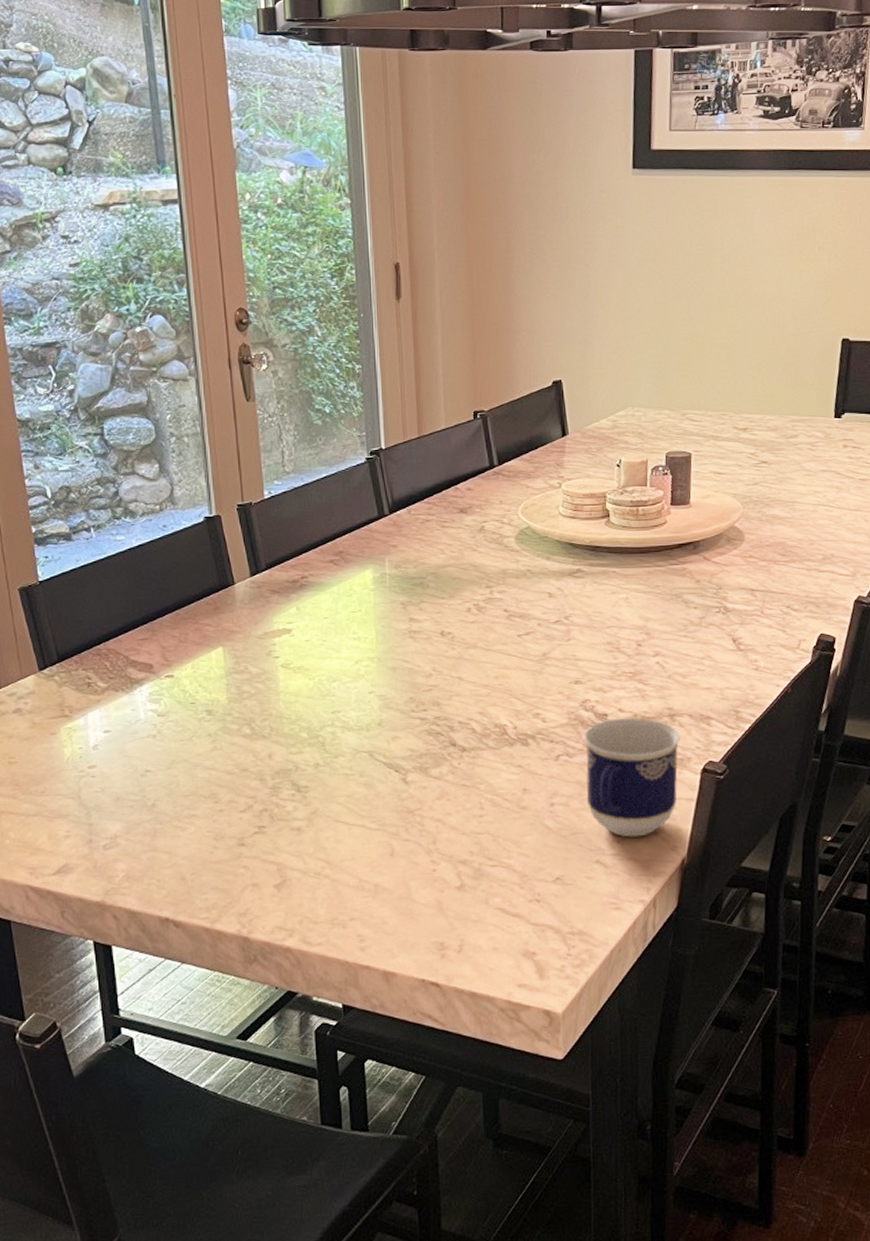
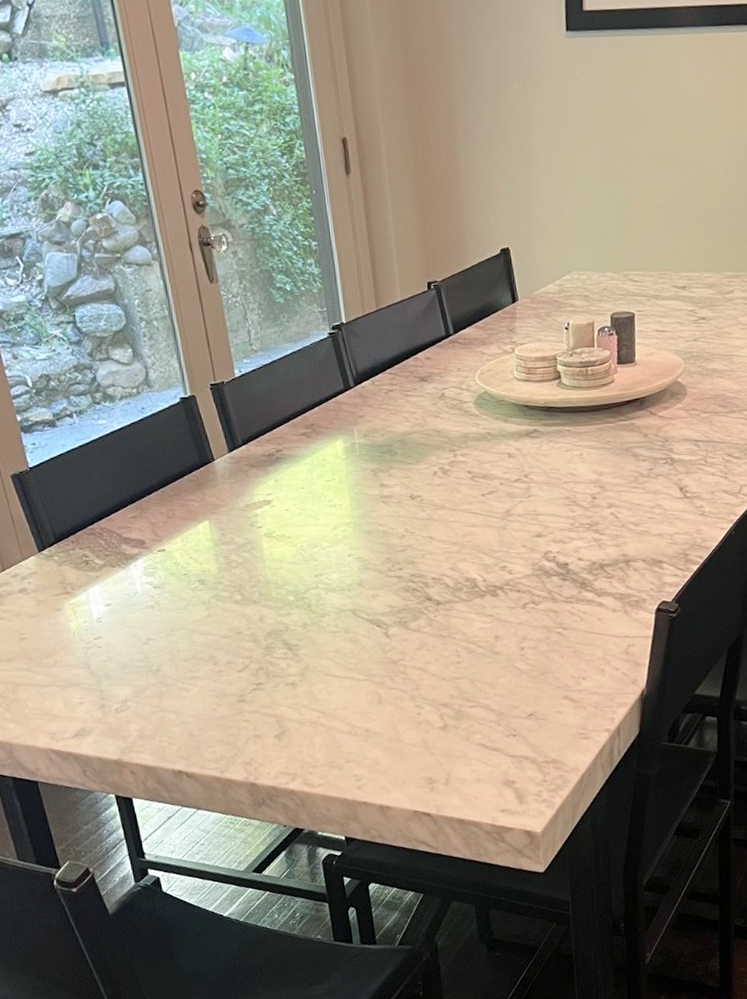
cup: present [583,717,680,838] -> none [547,565,635,674]

